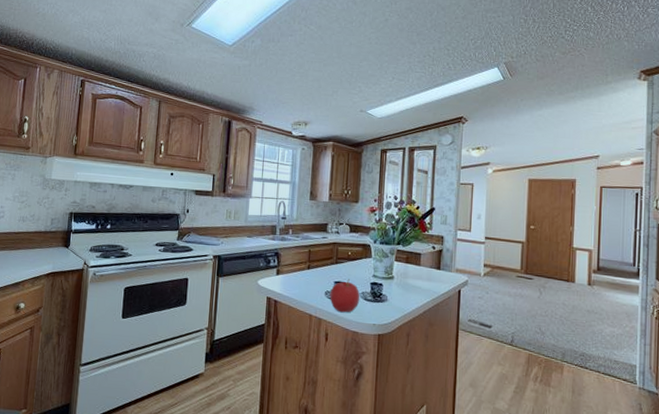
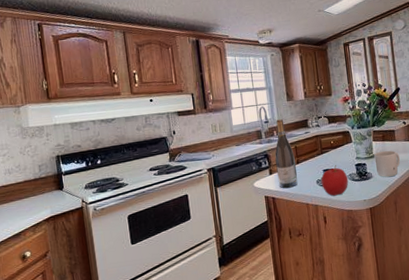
wine bottle: none [284,218,307,294] -> present [275,119,298,189]
mug: none [393,273,422,305] -> present [374,150,400,178]

